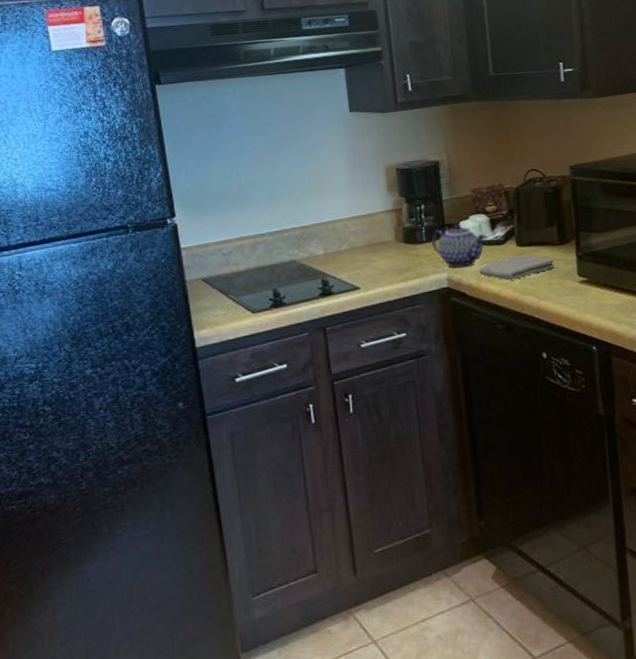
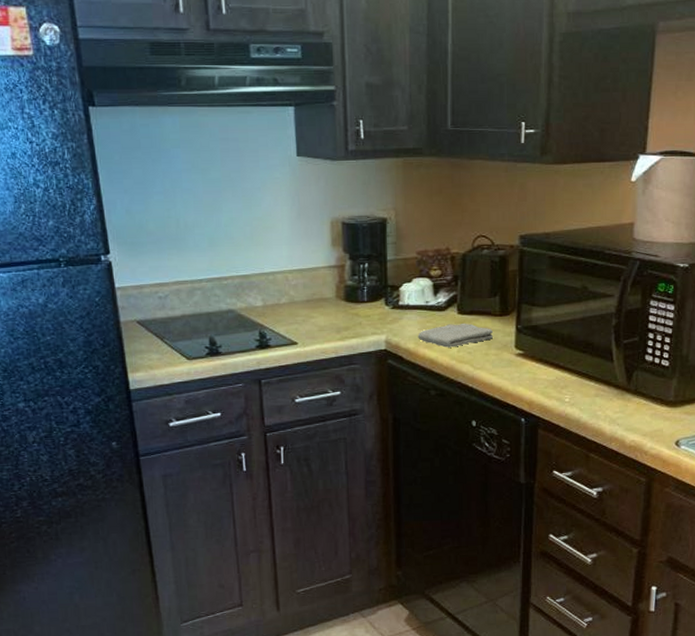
teapot: present [431,223,487,267] -> none [372,285,428,330]

